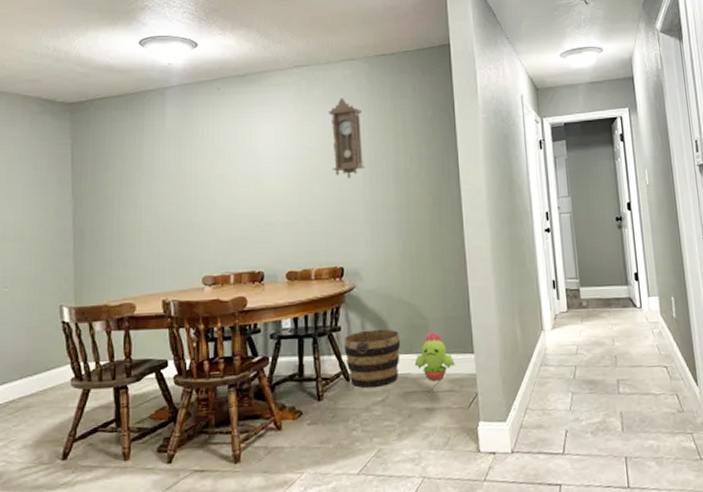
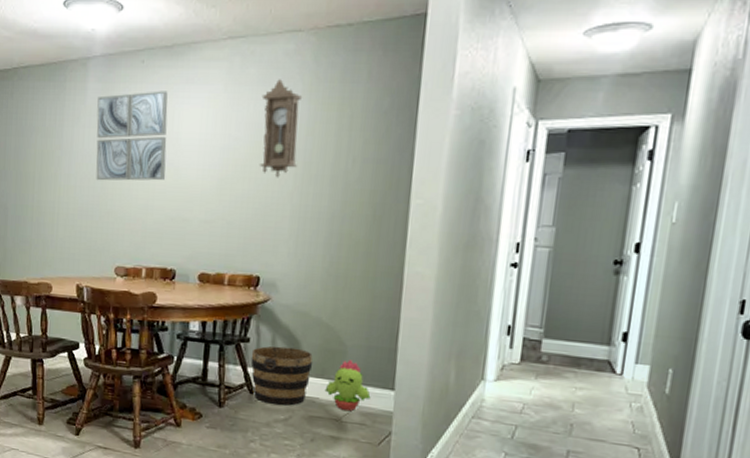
wall art: none [176,112,248,197] -> present [96,91,168,181]

